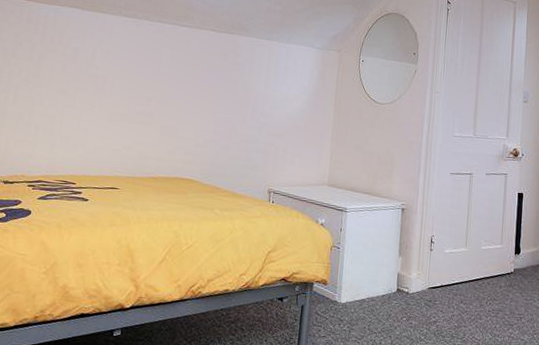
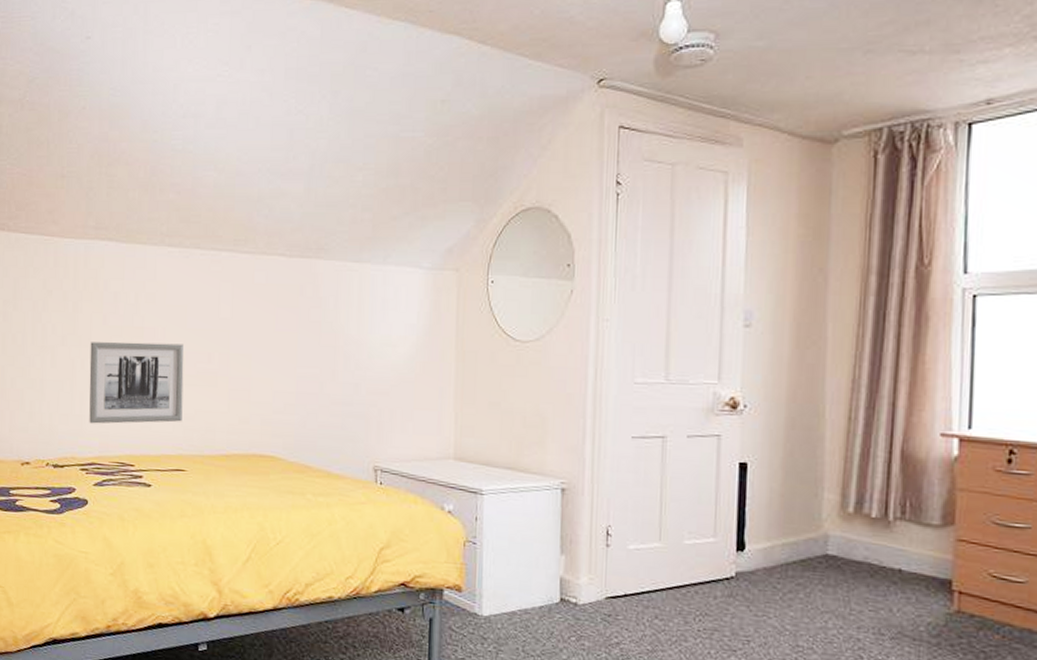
wall art: none [40,84,128,151] -> present [89,342,185,424]

